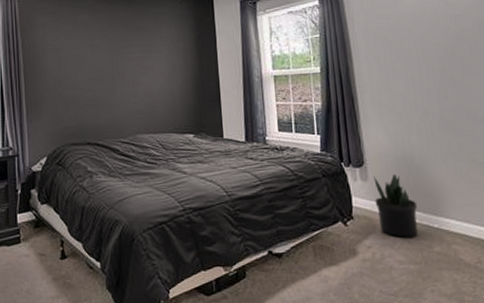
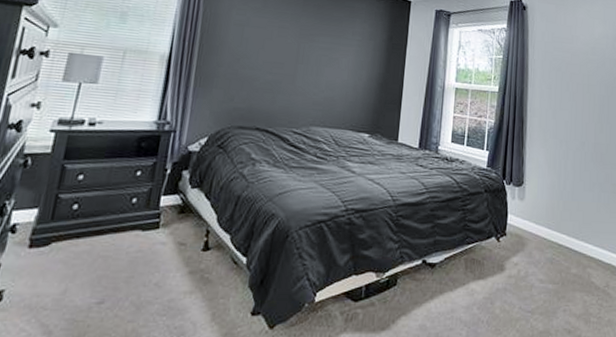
planter: present [373,174,418,238] -> none [527,196,564,258]

